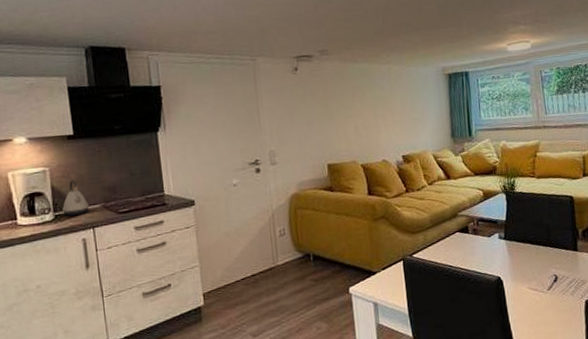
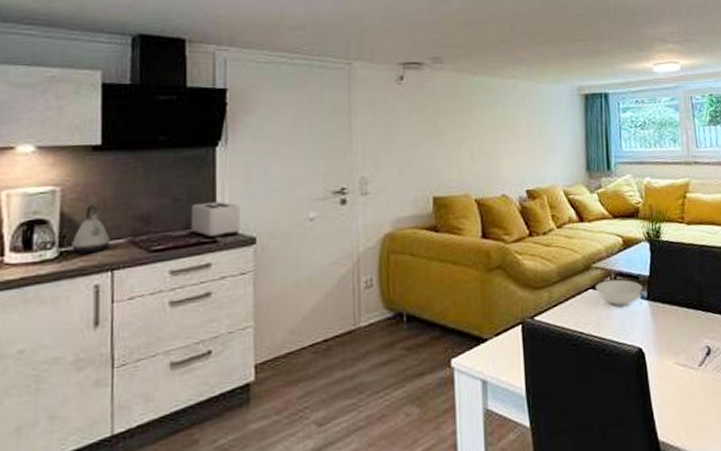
toaster: none [145,174,183,203] -> present [192,201,241,239]
bowl: none [461,224,500,245] -> present [595,279,643,307]

